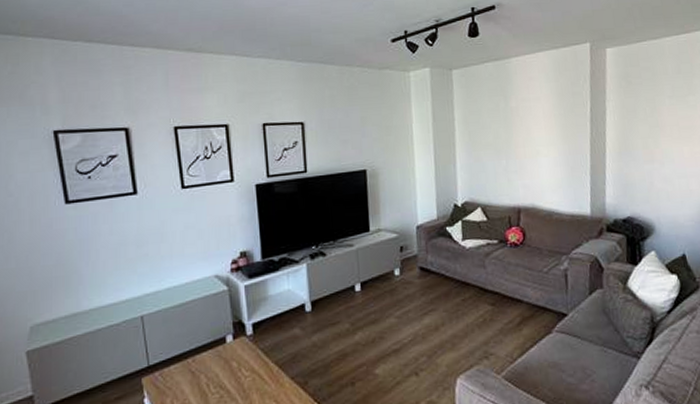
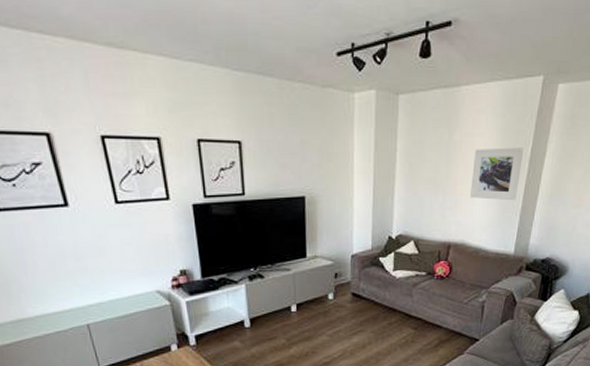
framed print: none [532,108,584,161] -> present [470,147,524,201]

